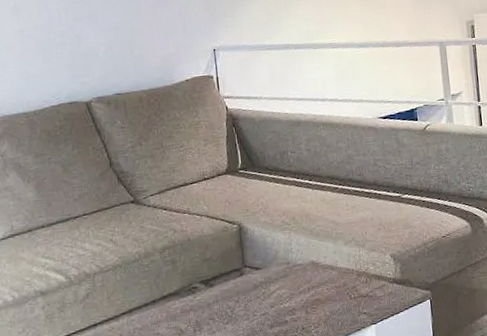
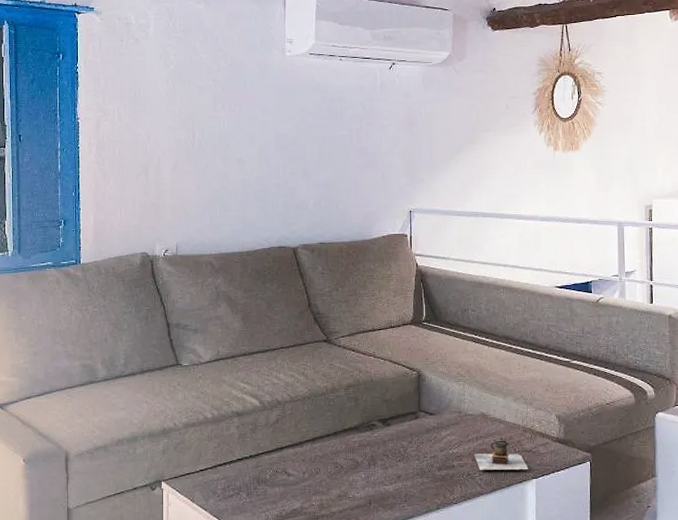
teapot: none [307,284,366,323] -> present [474,437,529,470]

